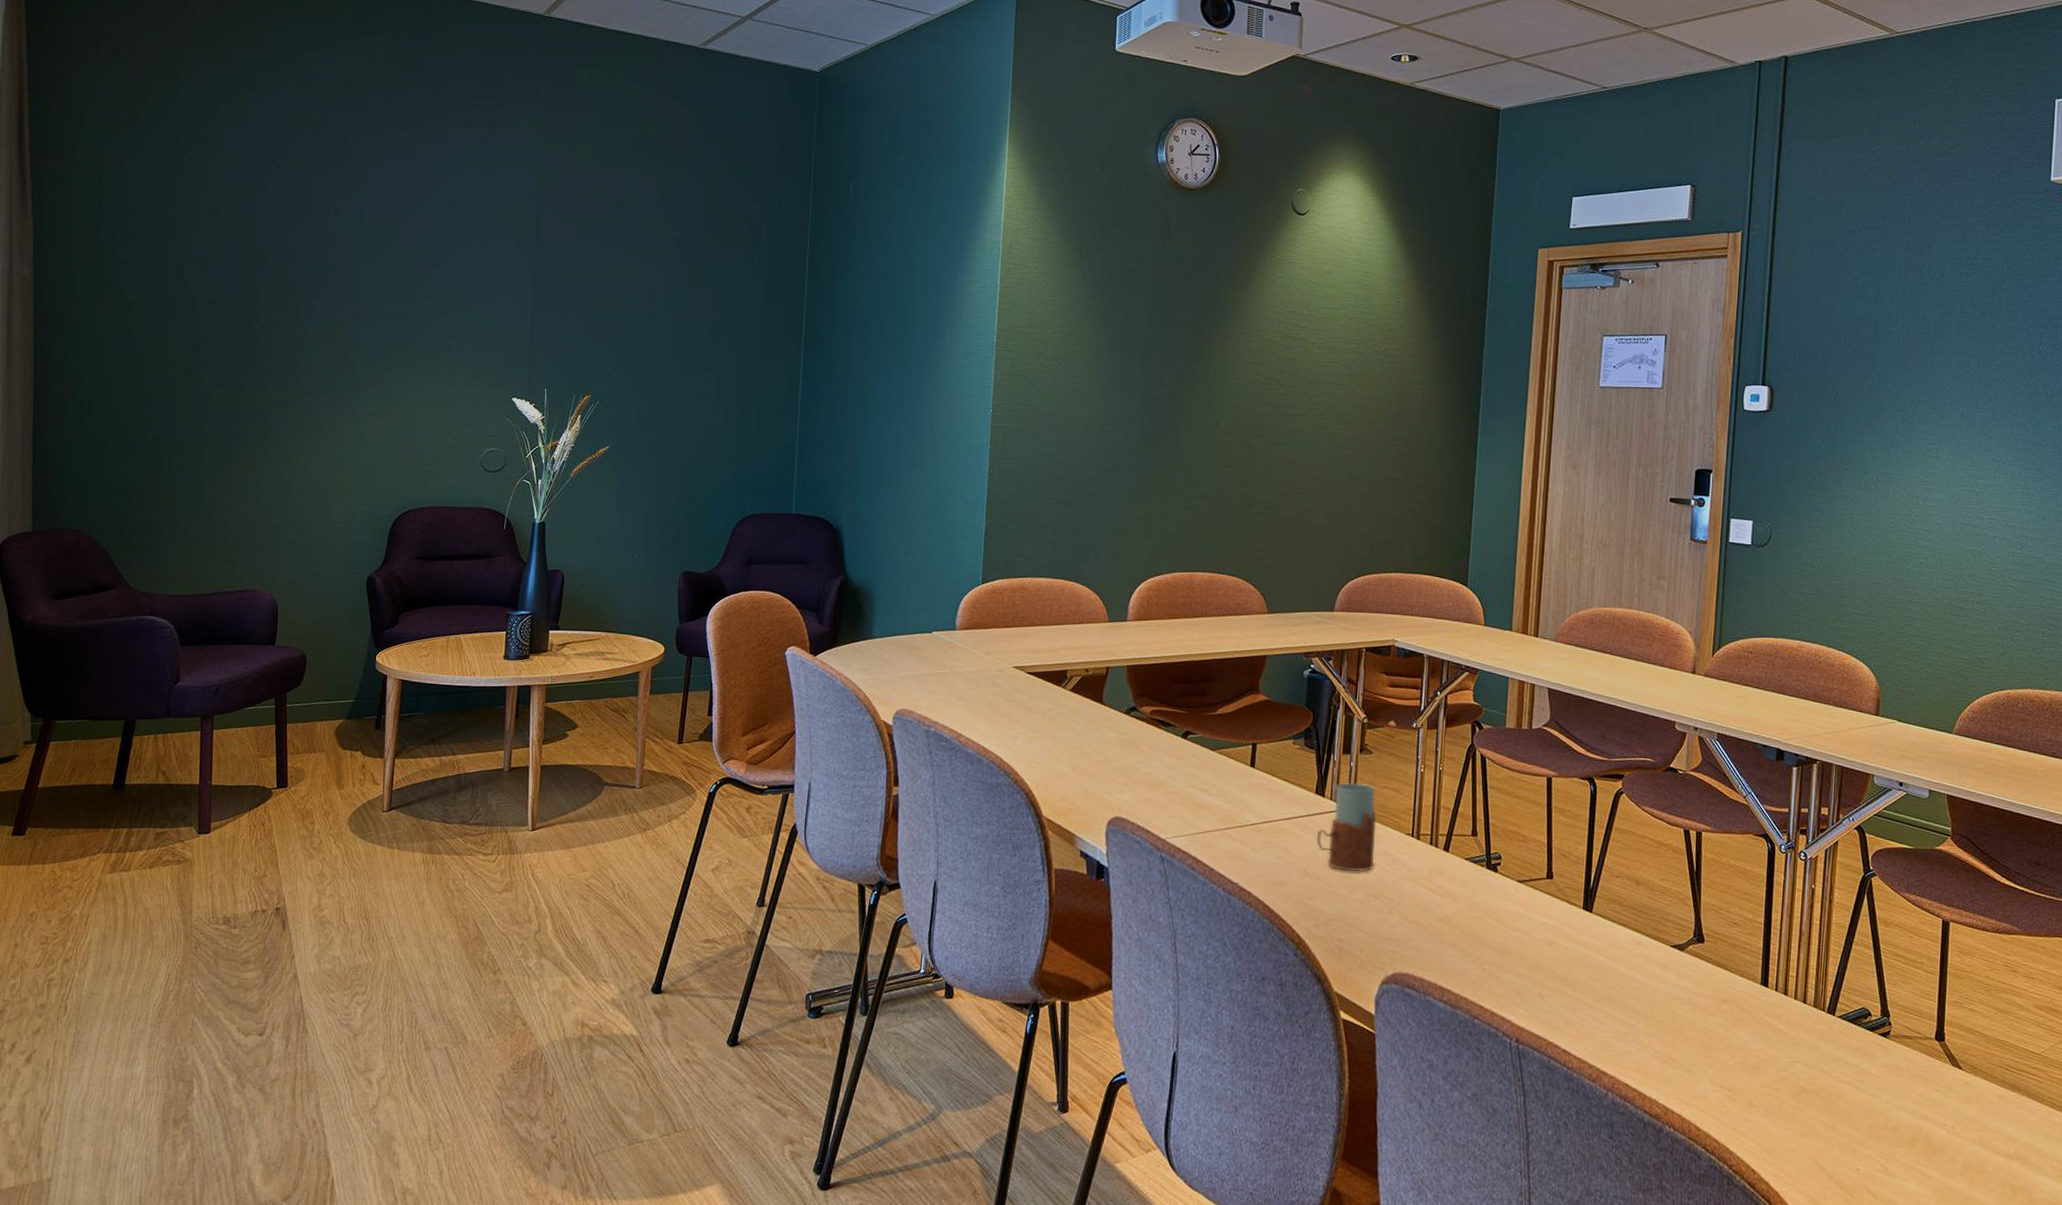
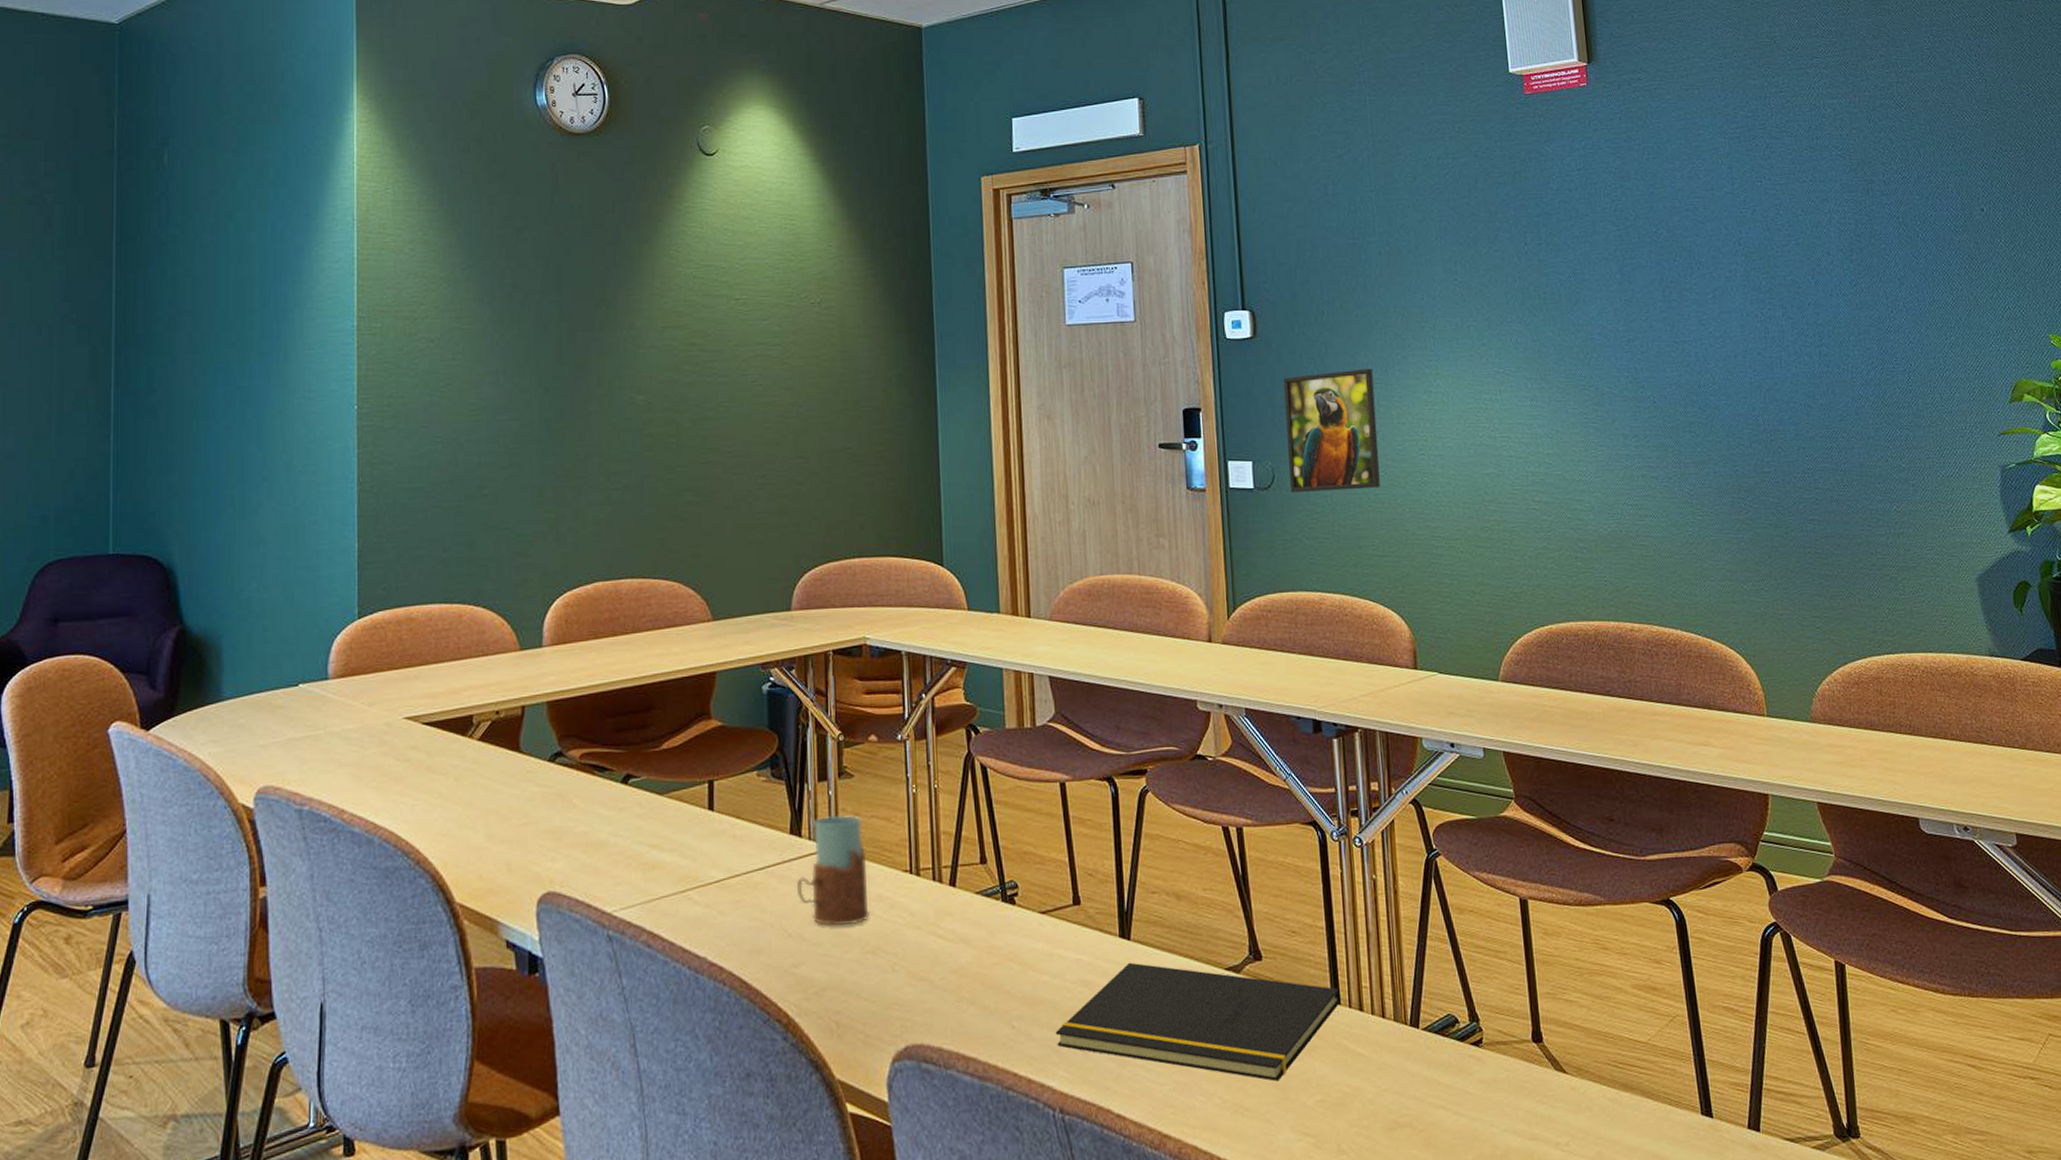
notepad: none [1519,930,1770,1042] -> present [1055,962,1342,1082]
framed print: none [1784,446,1876,554] -> present [1283,368,1380,493]

